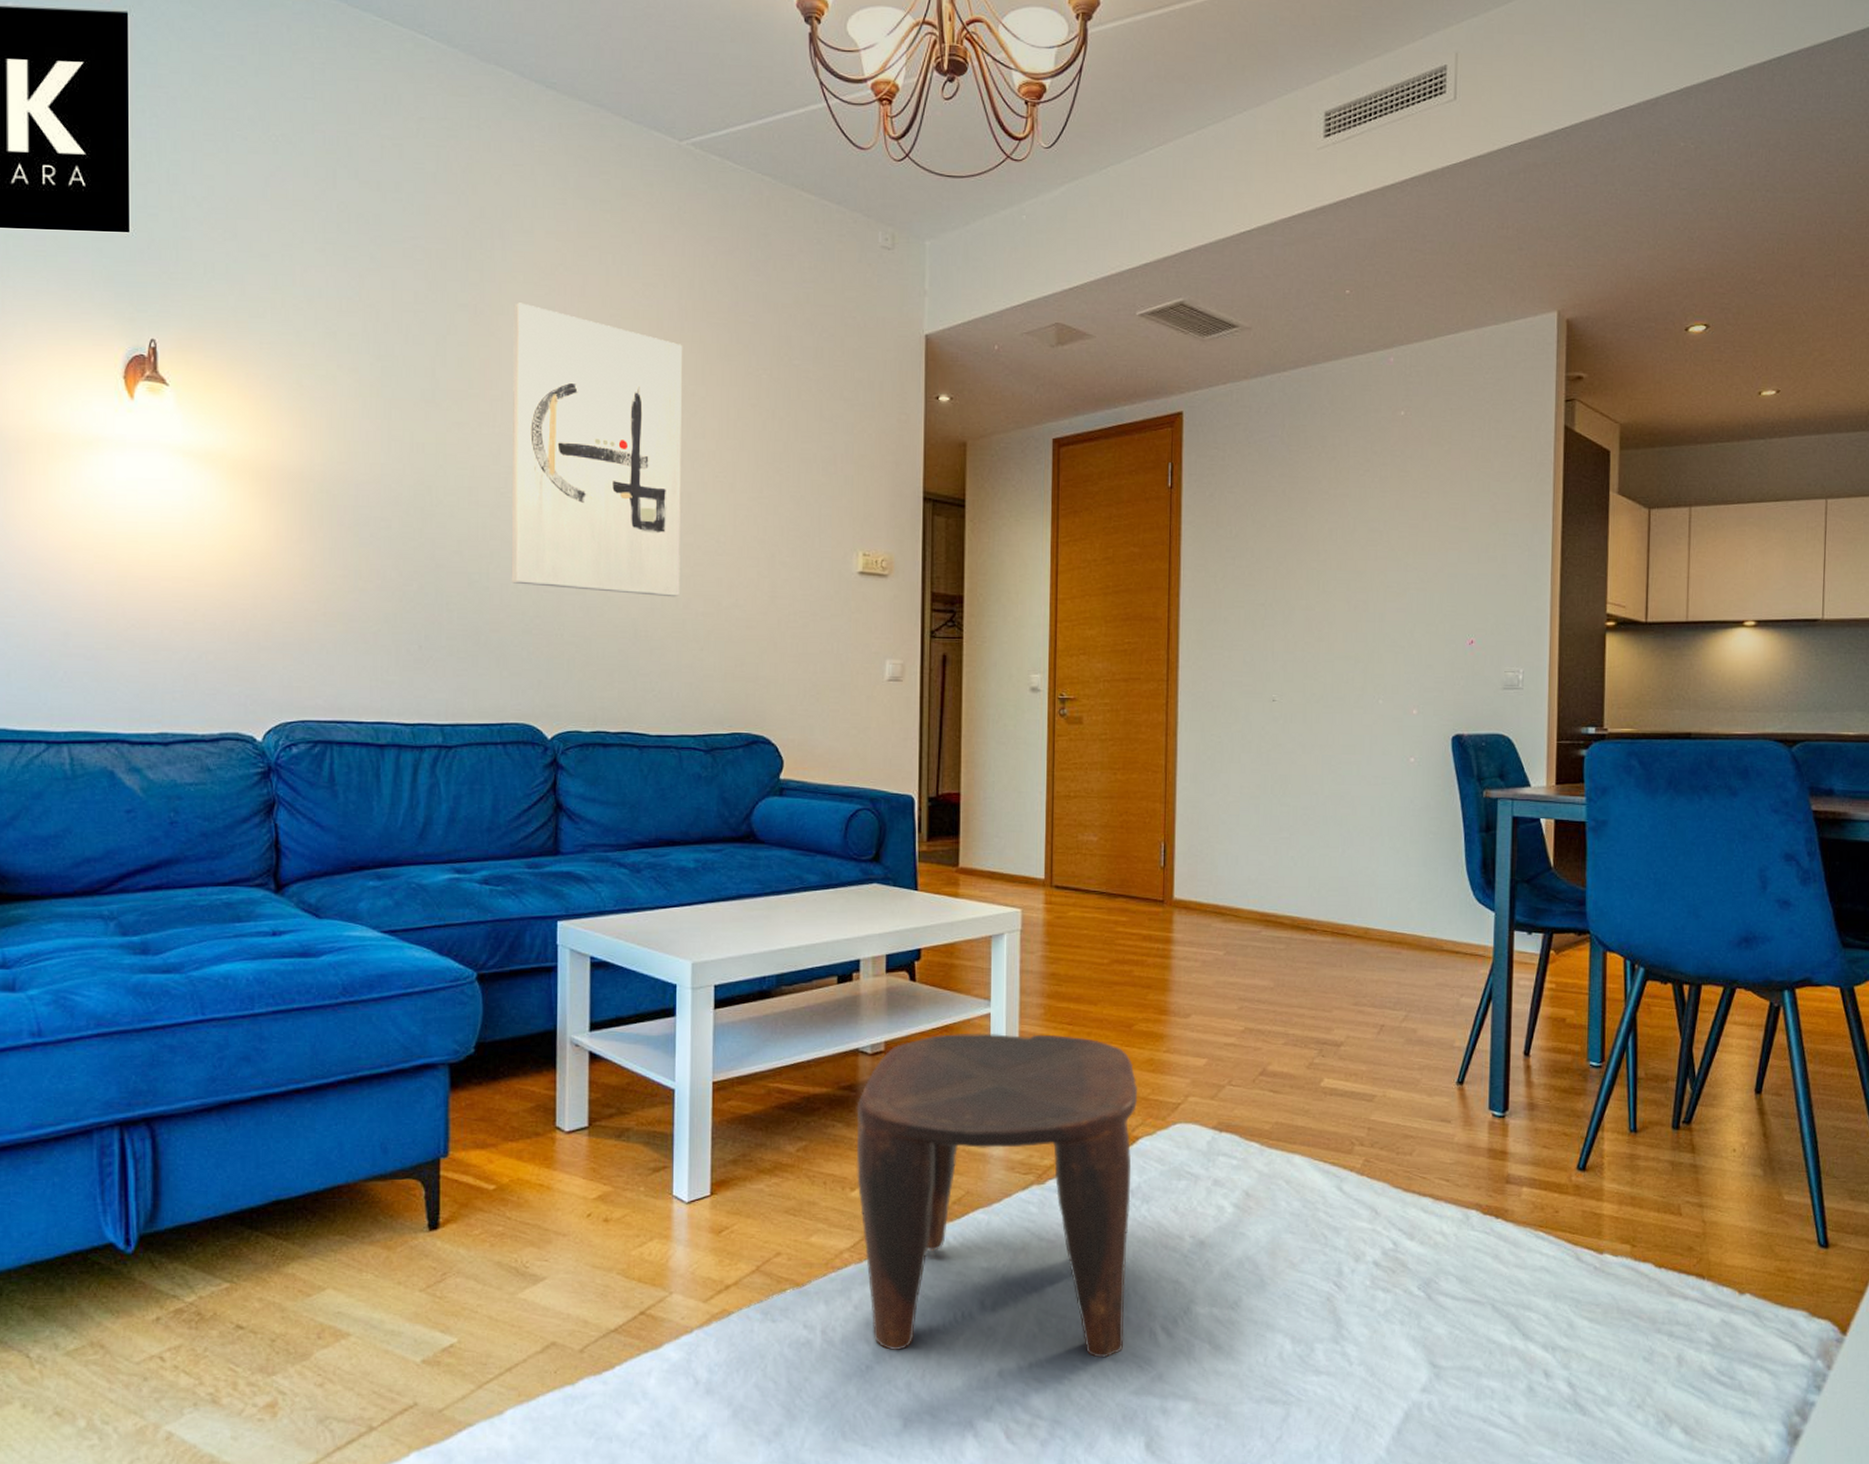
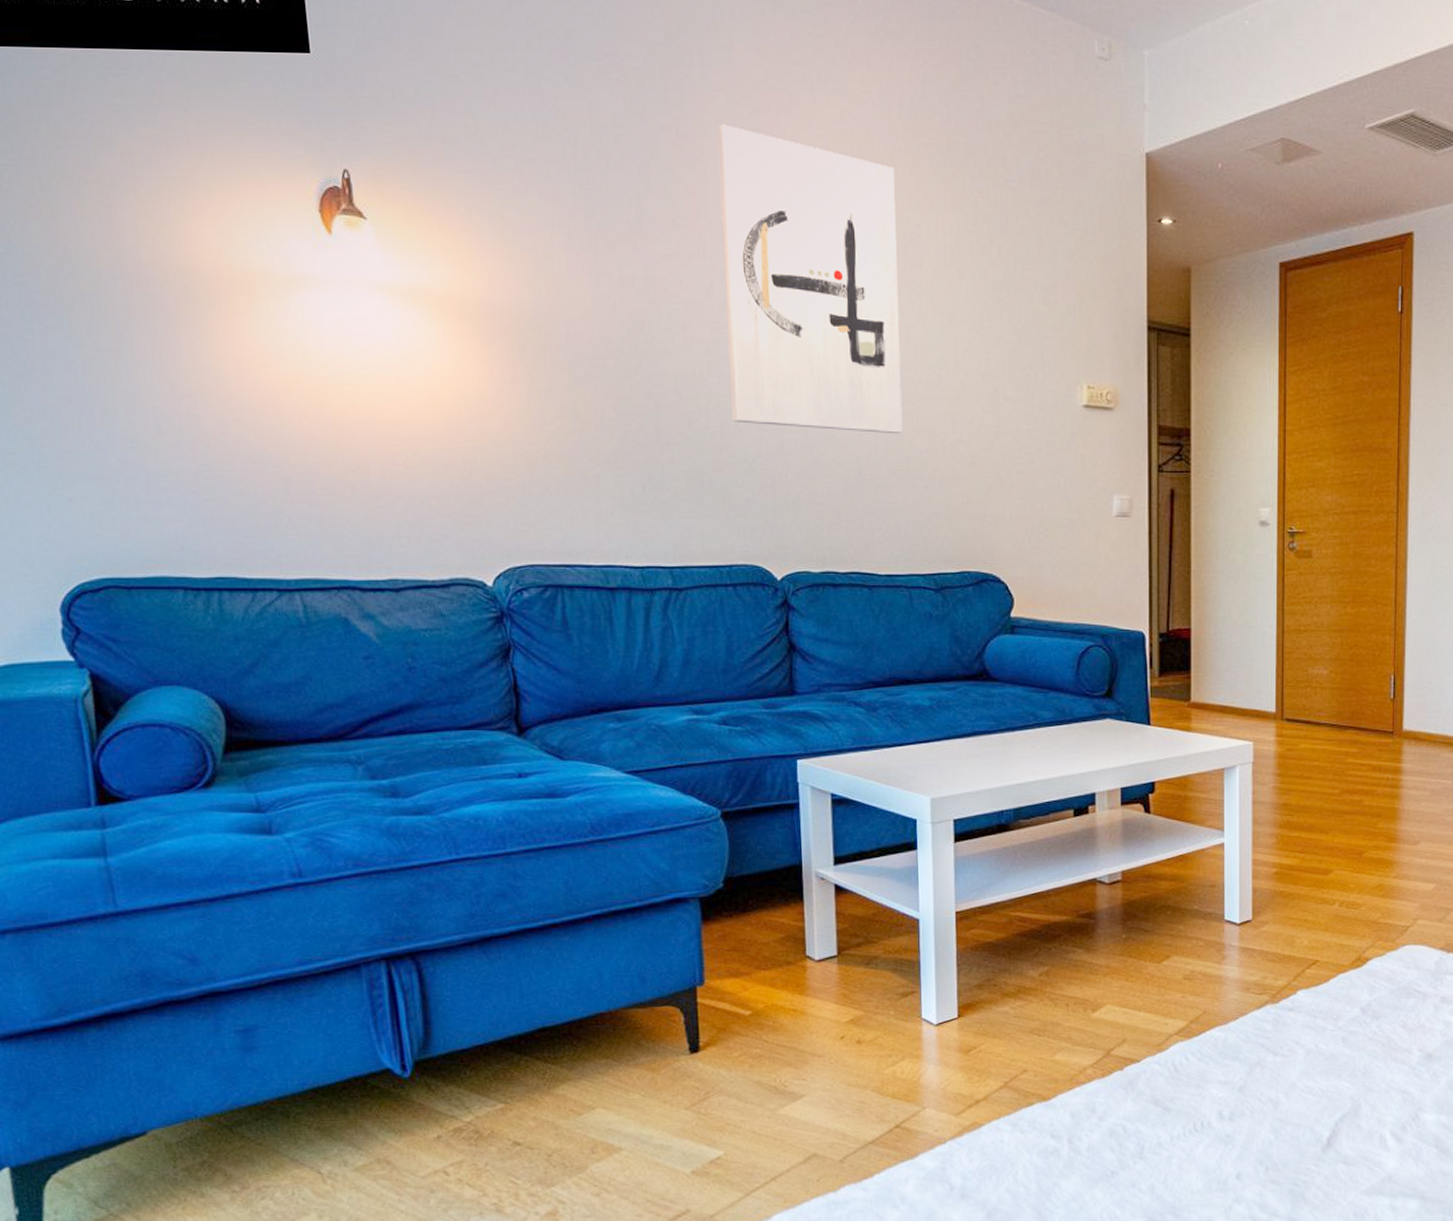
stool: present [856,1033,1138,1358] -> none [1096,862,1368,1162]

